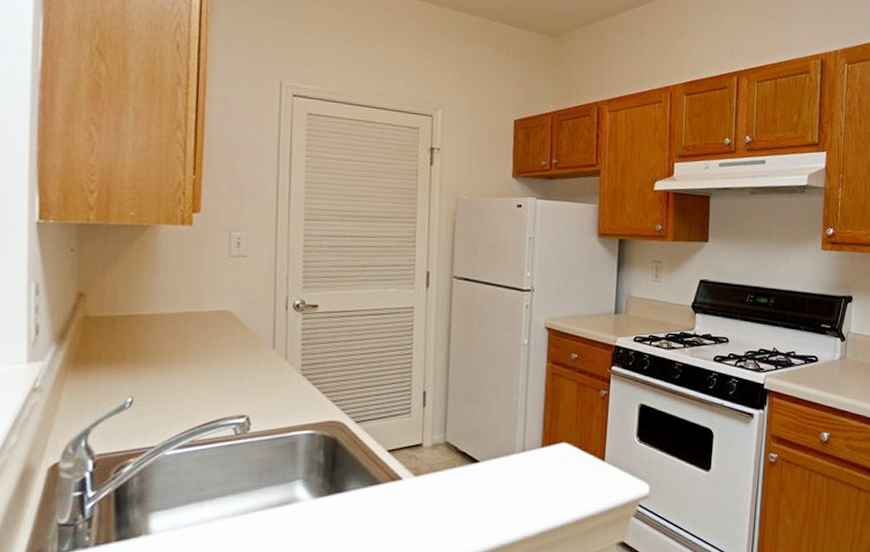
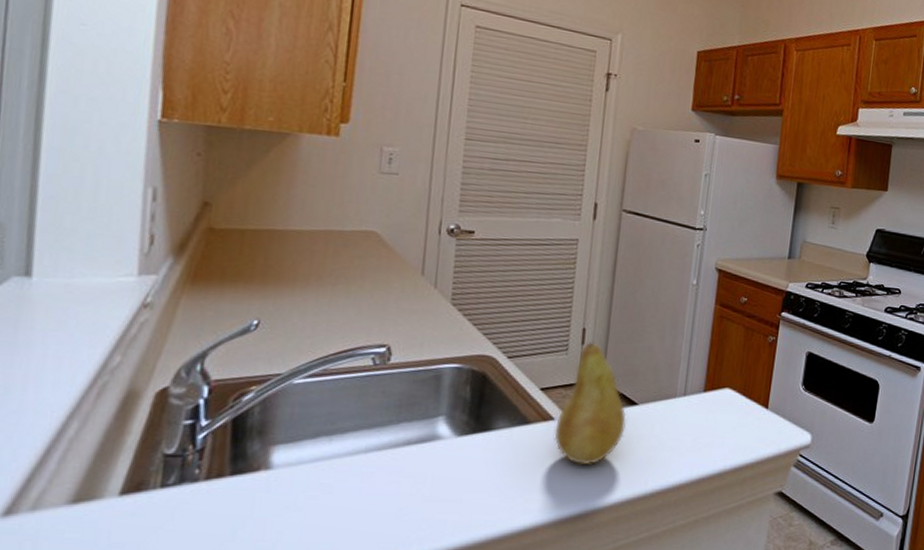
fruit: none [403,404,470,522] -> present [554,342,627,466]

